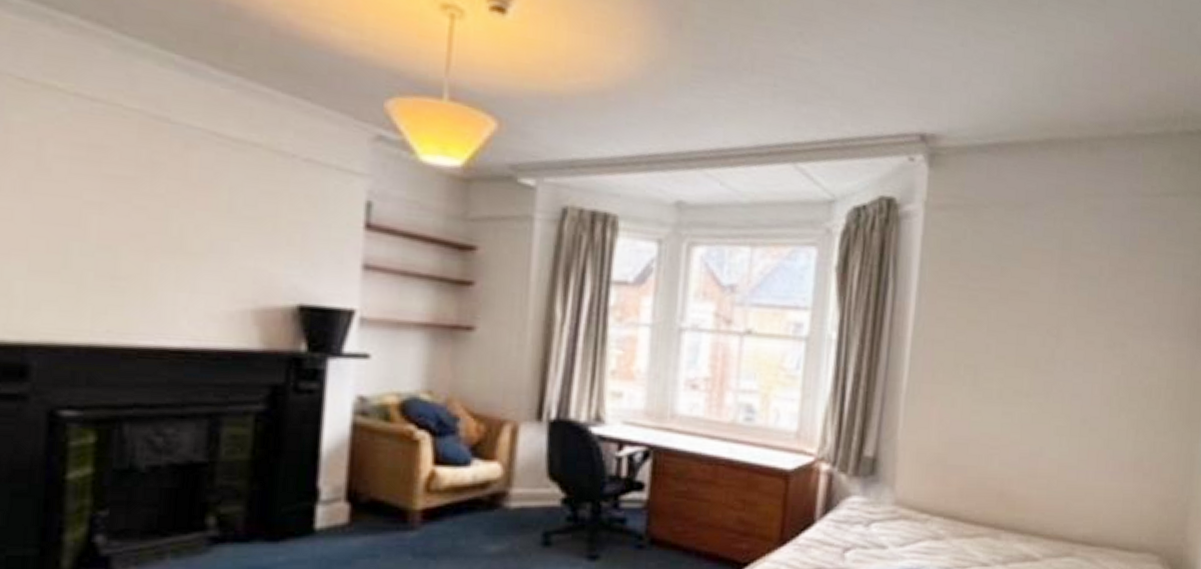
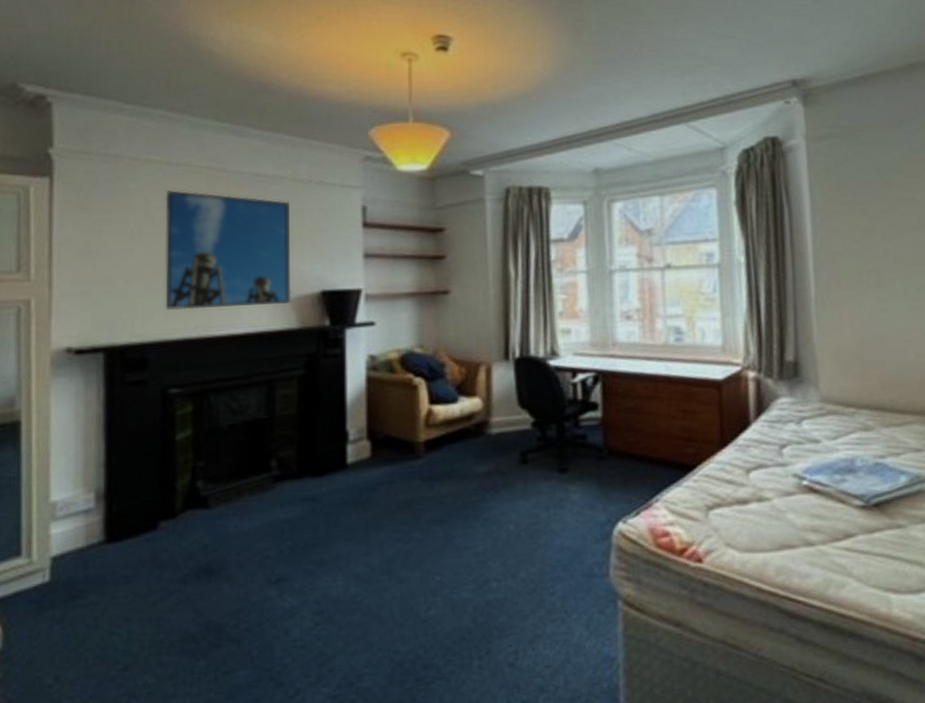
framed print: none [61,134,262,315] -> present [165,190,292,310]

